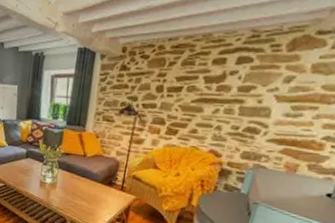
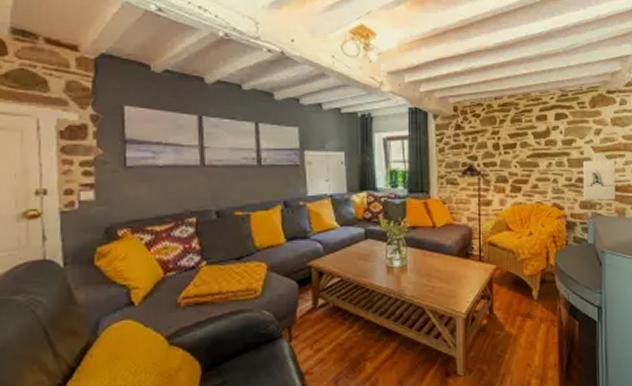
wall sculpture: none [247,109,303,155] -> present [582,159,616,201]

